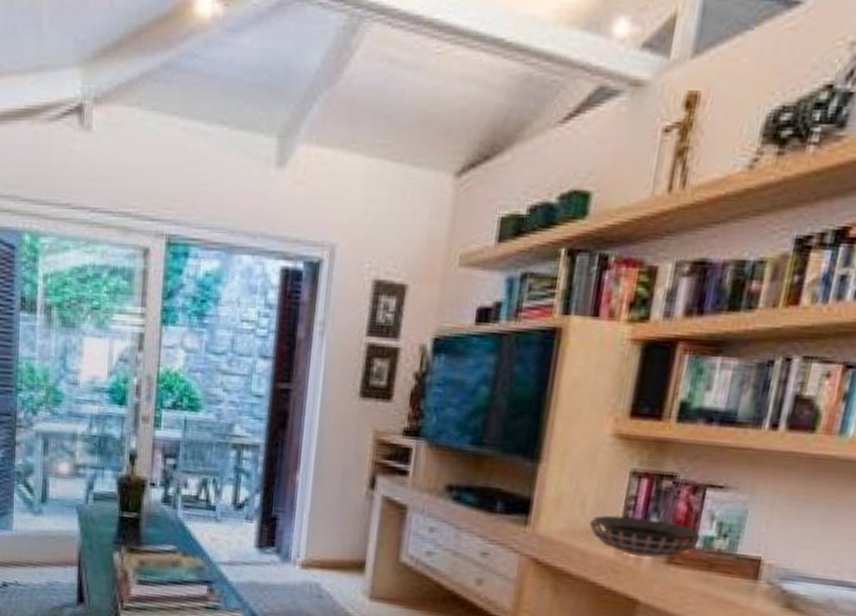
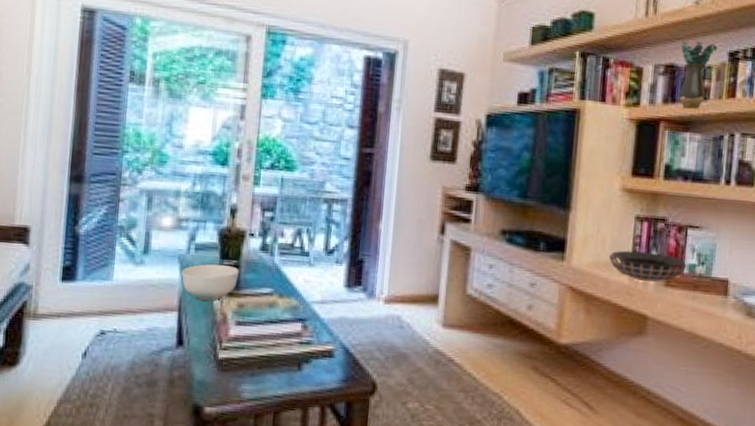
bowl: none [80,515,141,557] -> present [182,263,240,301]
vase: none [709,224,777,325] -> present [679,40,717,110]

